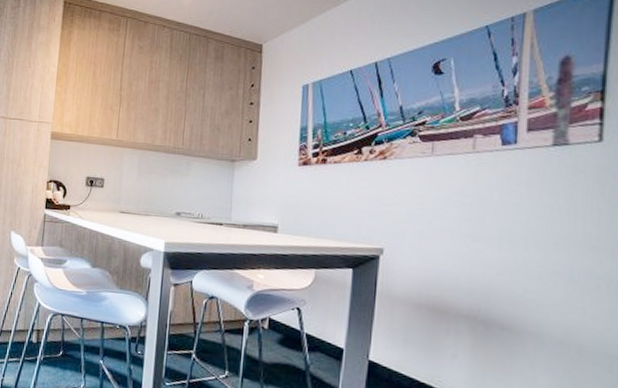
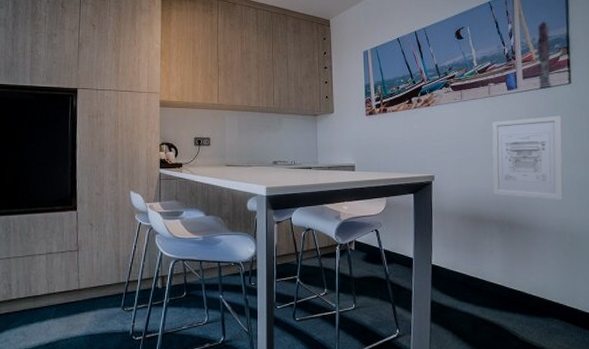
wall art: none [465,183,583,299] -> present [492,115,564,200]

